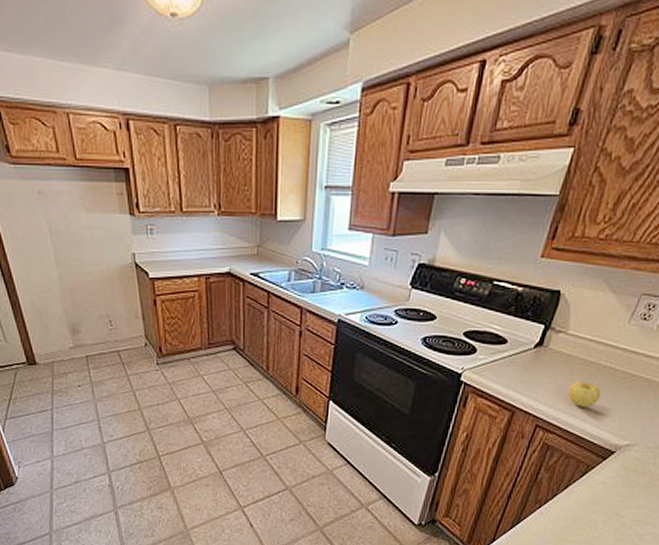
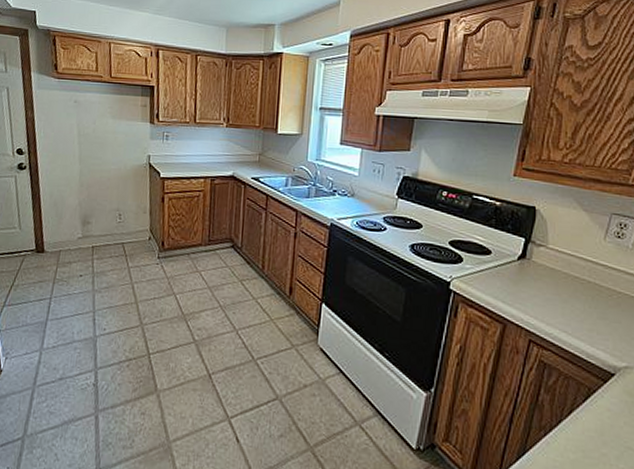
apple: present [568,381,602,407] -> none [557,296,590,323]

